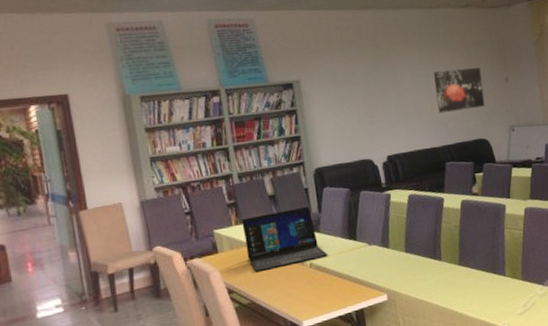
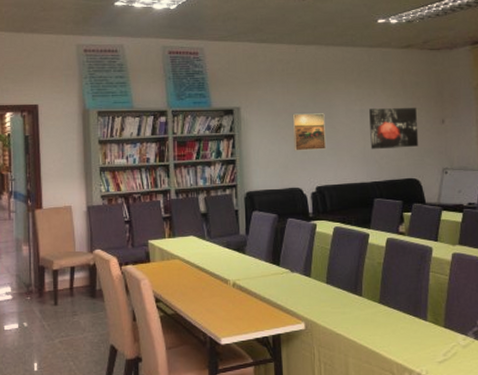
laptop: present [241,206,328,272] -> none [174,227,251,284]
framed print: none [356,80,393,122] -> present [292,113,326,151]

